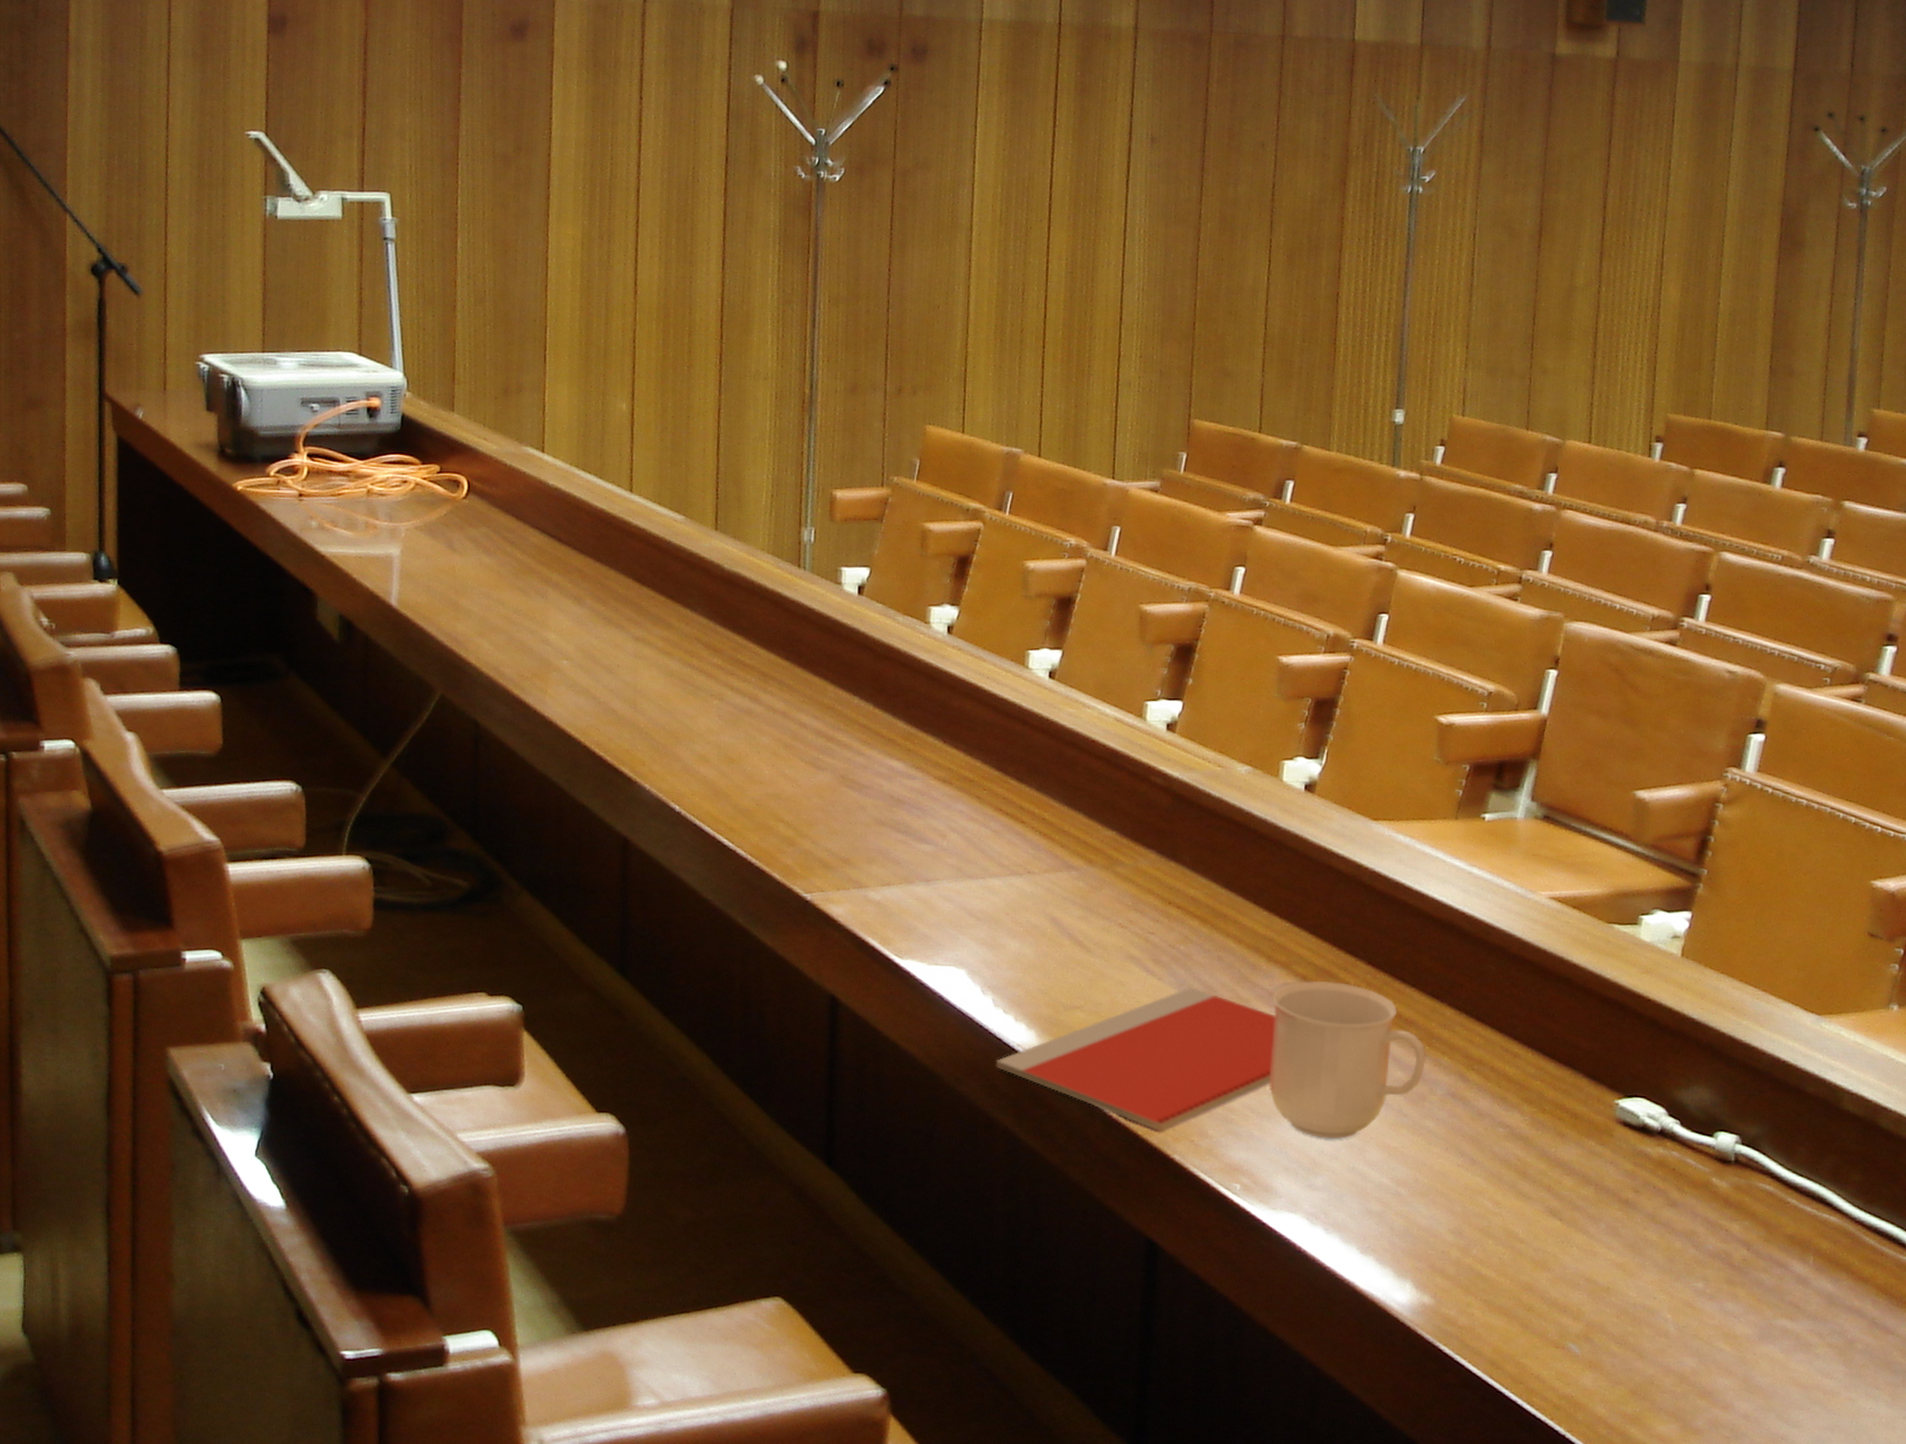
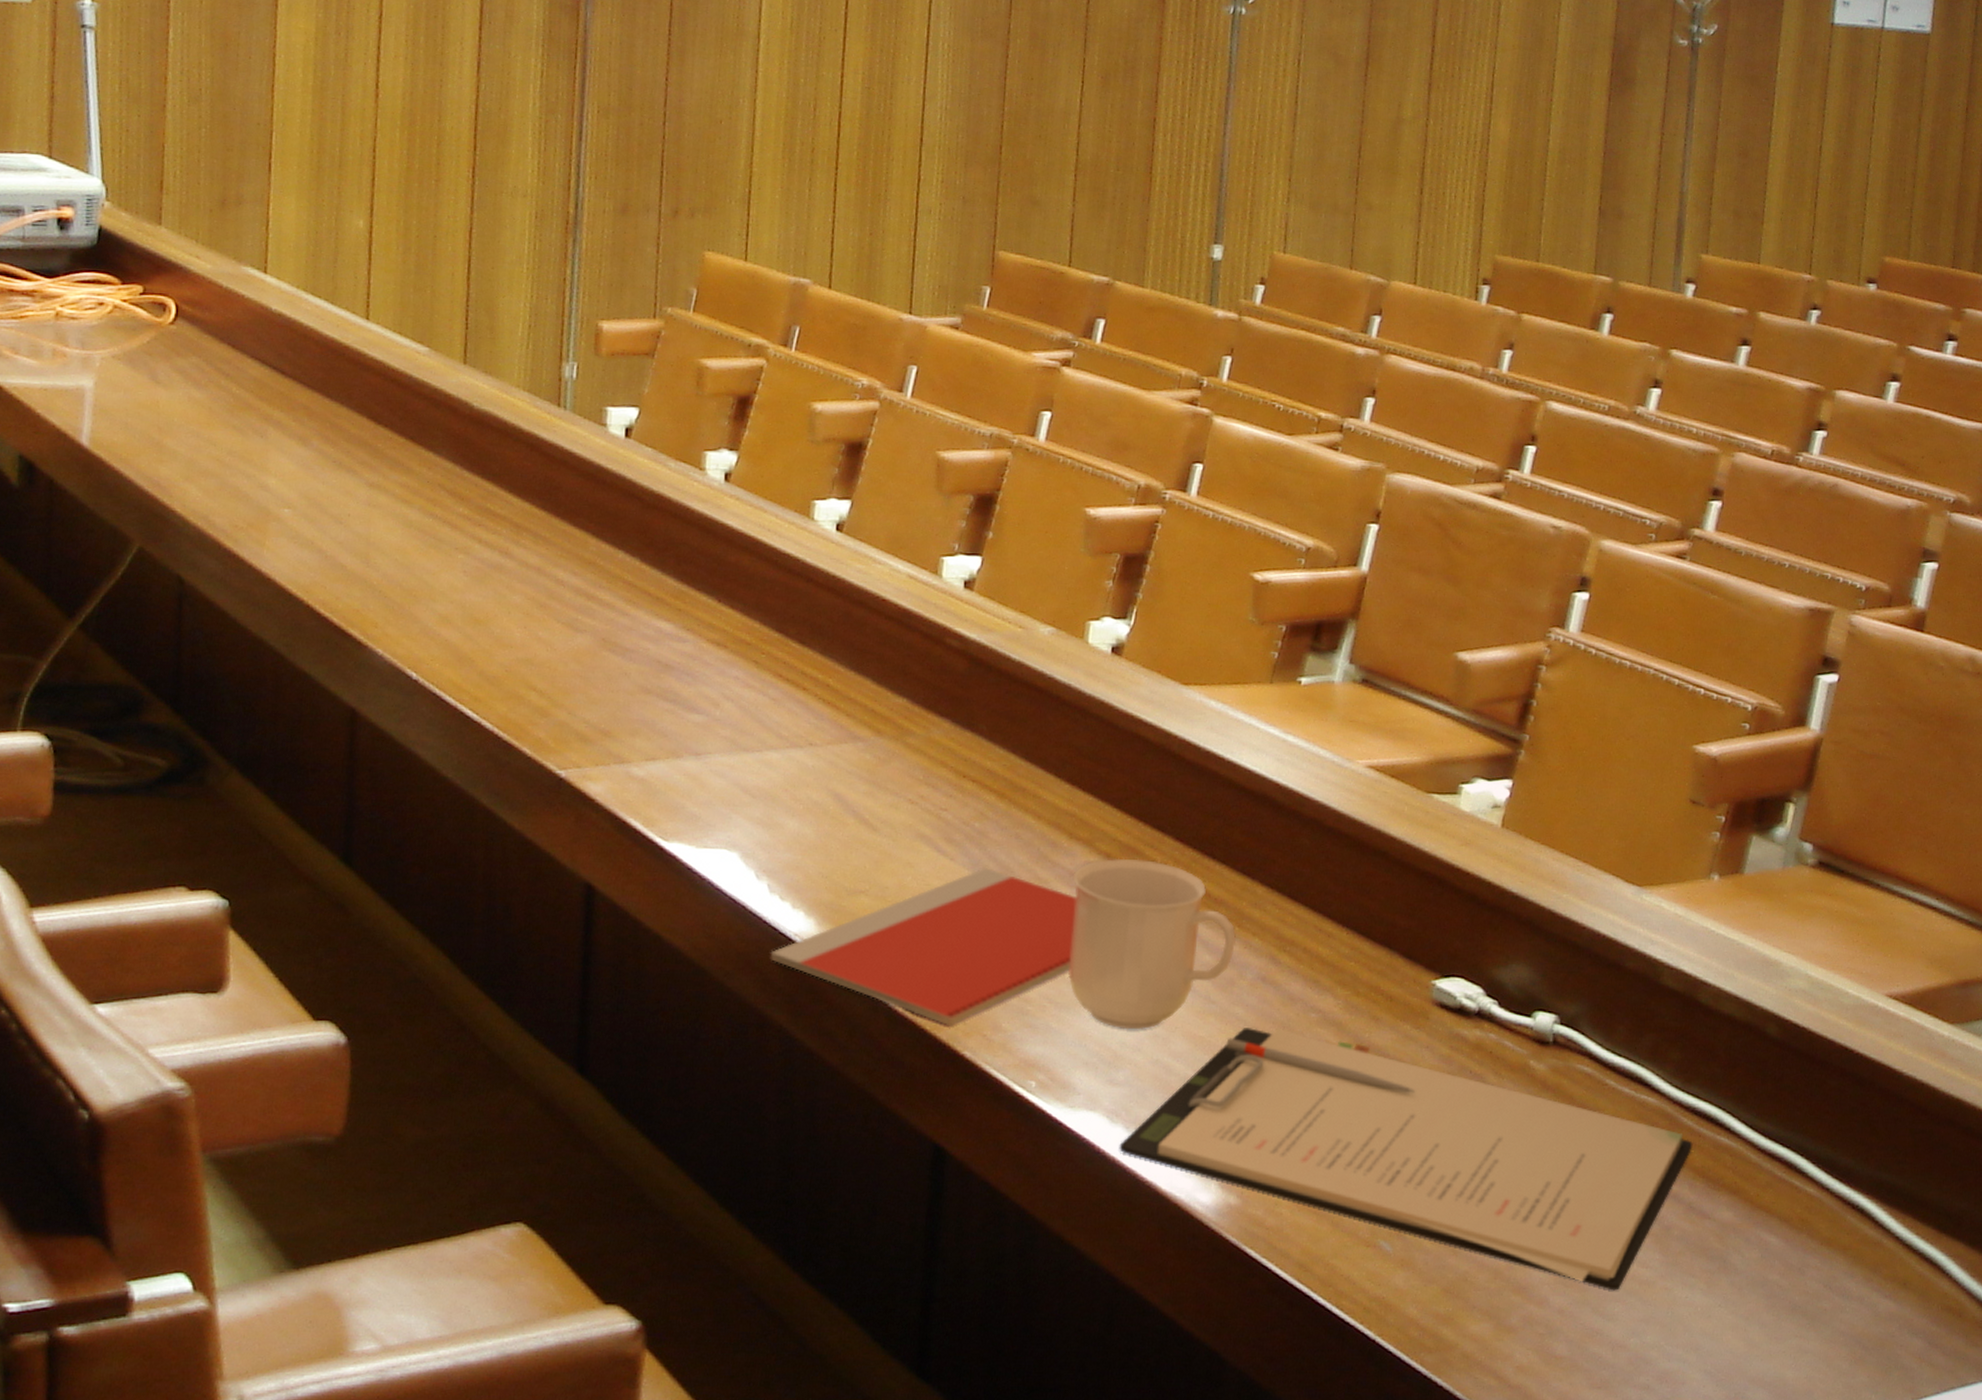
clipboard: none [1319,1140,1875,1399] -> present [1119,1027,1693,1291]

